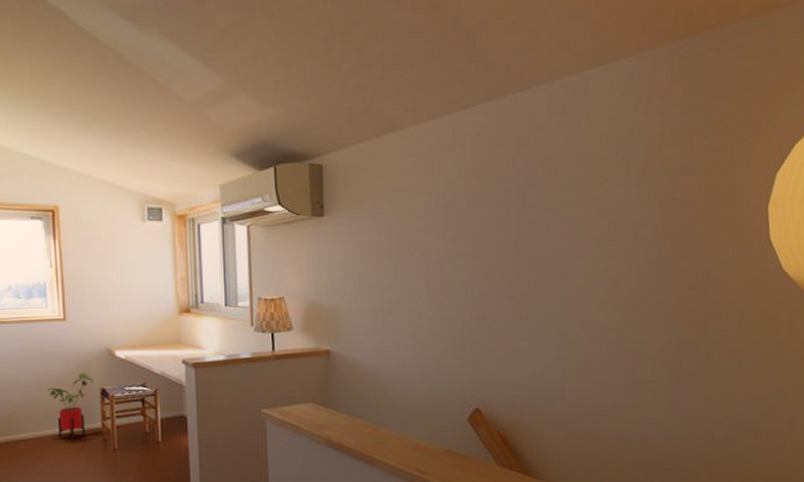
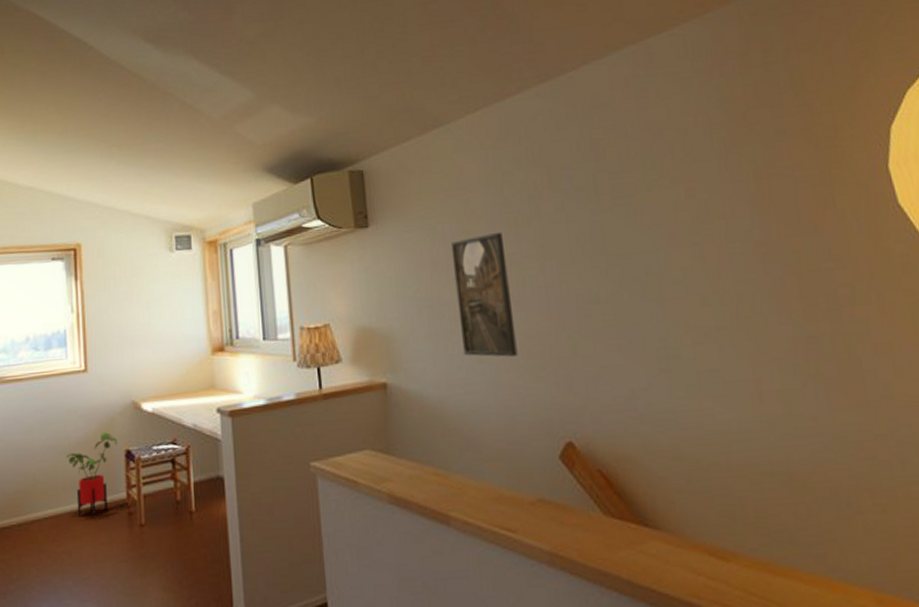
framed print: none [394,232,443,337] -> present [450,233,518,357]

